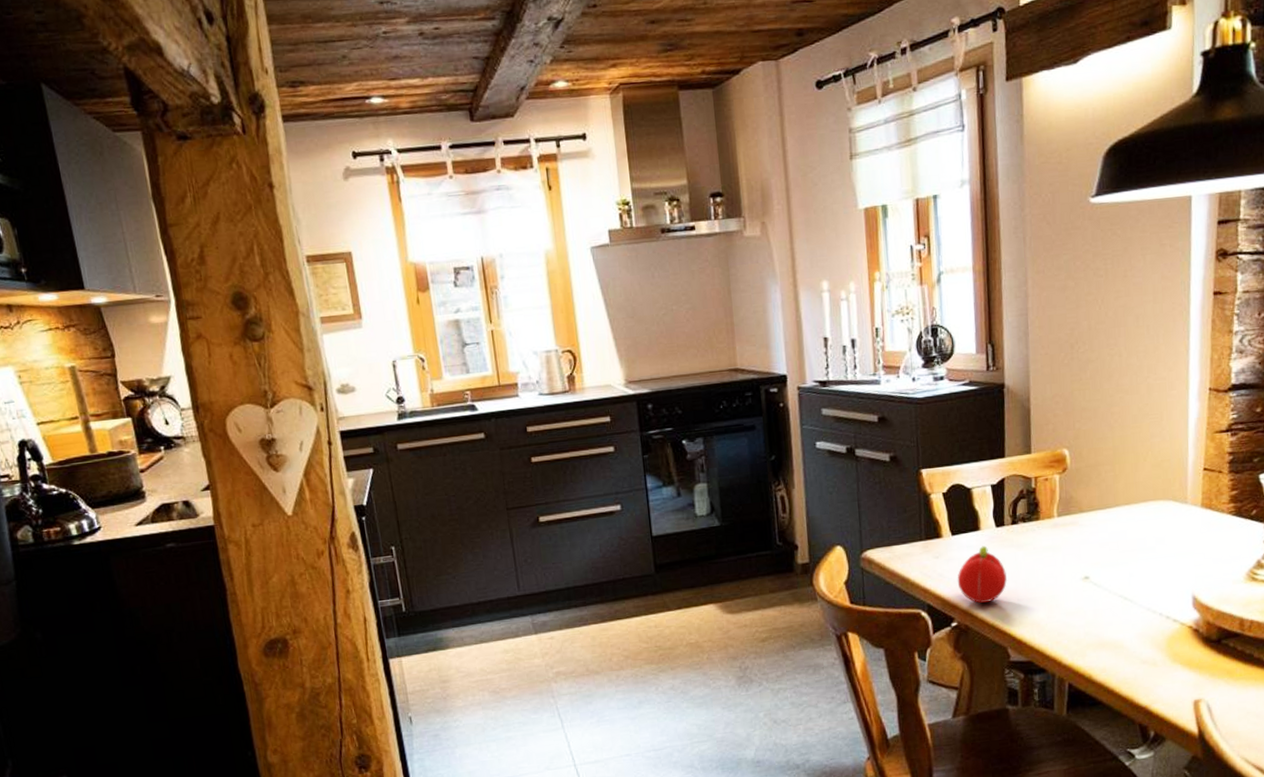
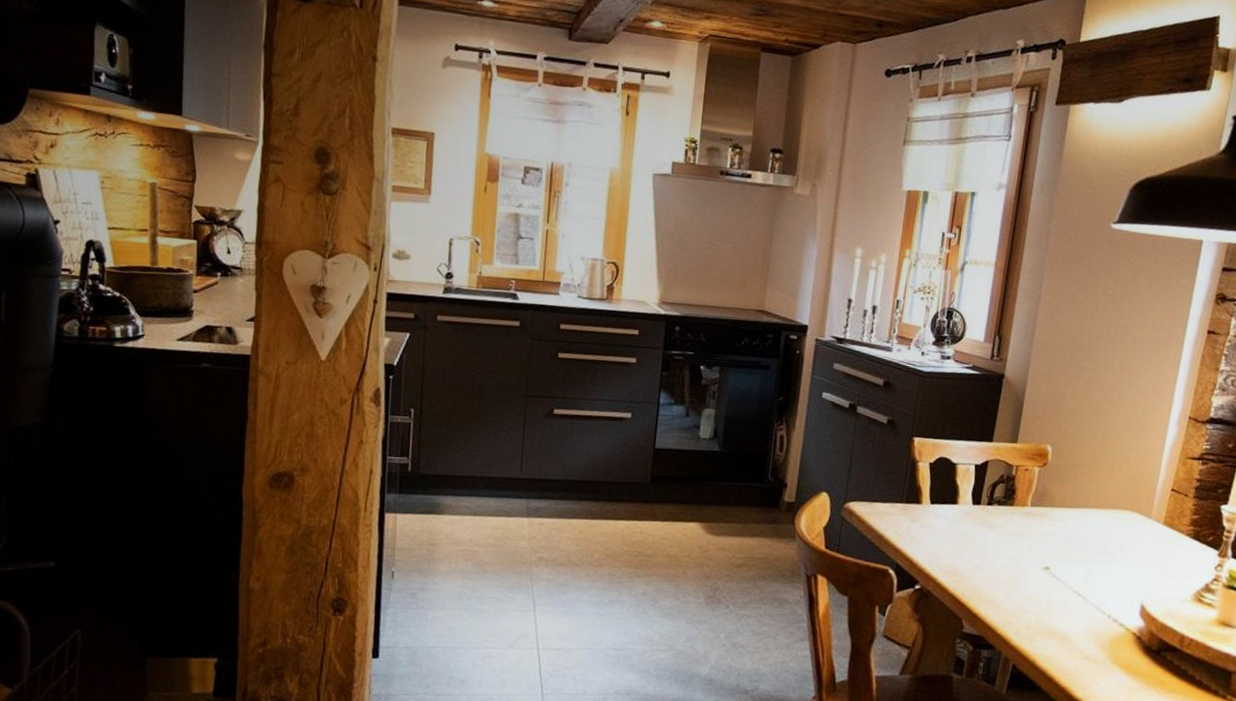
fruit: present [957,546,1008,604] -> none [927,519,975,573]

